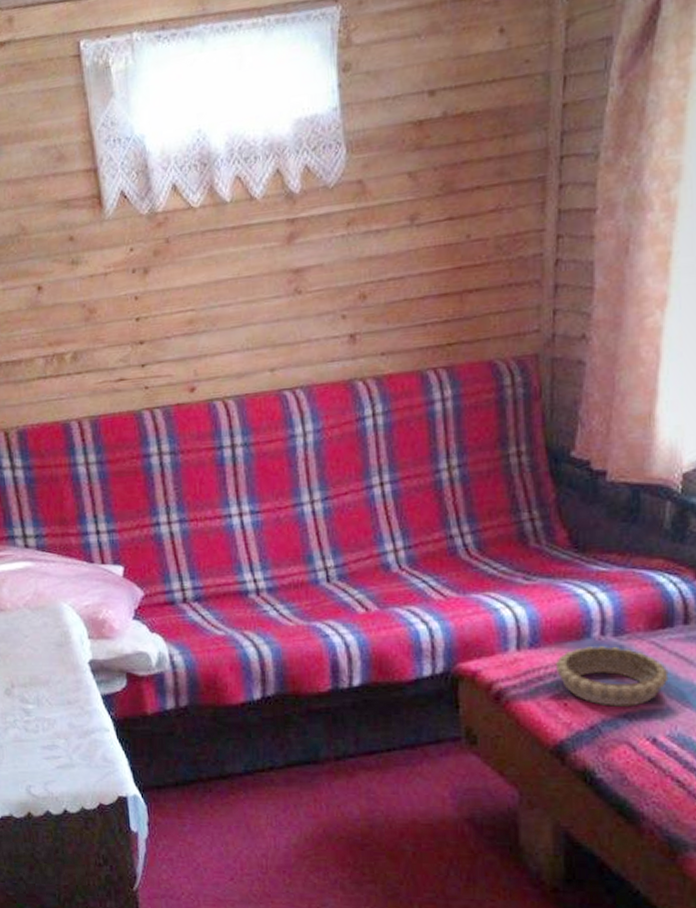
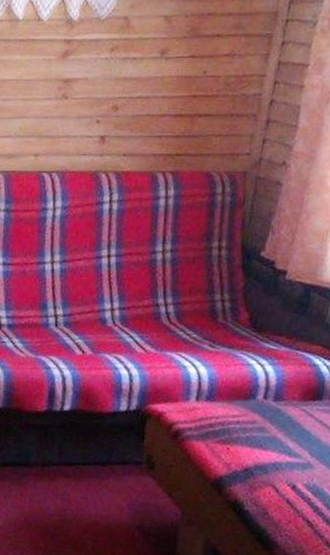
decorative bowl: present [555,646,669,707] -> none [224,406,313,458]

